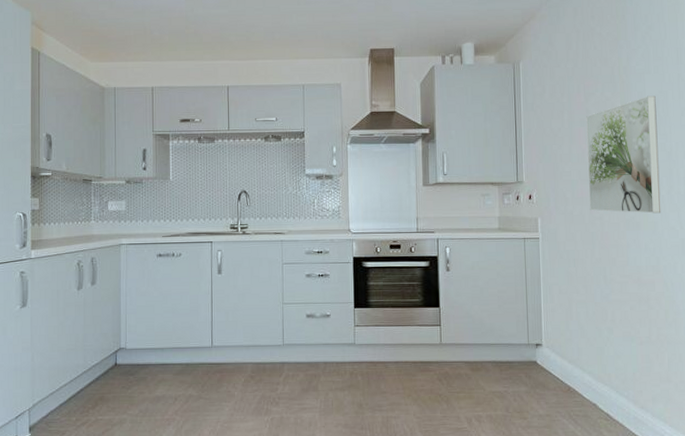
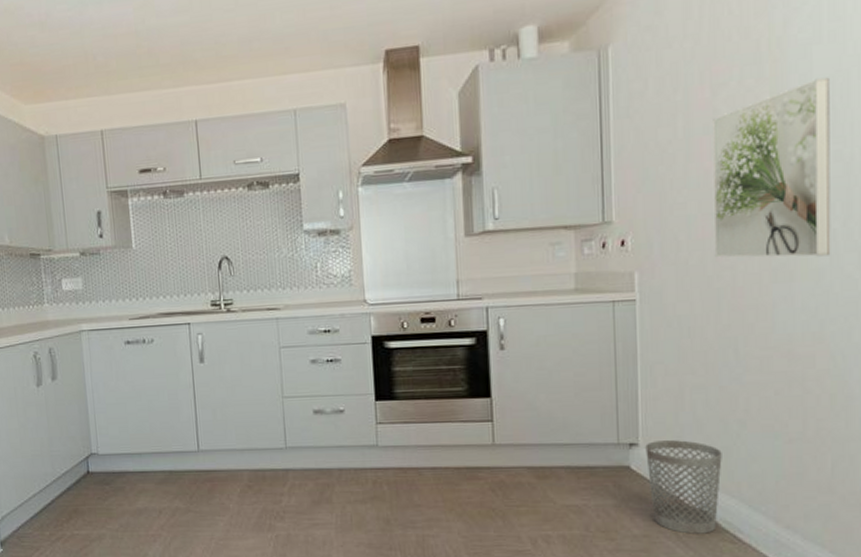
wastebasket: none [547,342,598,414] -> present [645,440,722,534]

